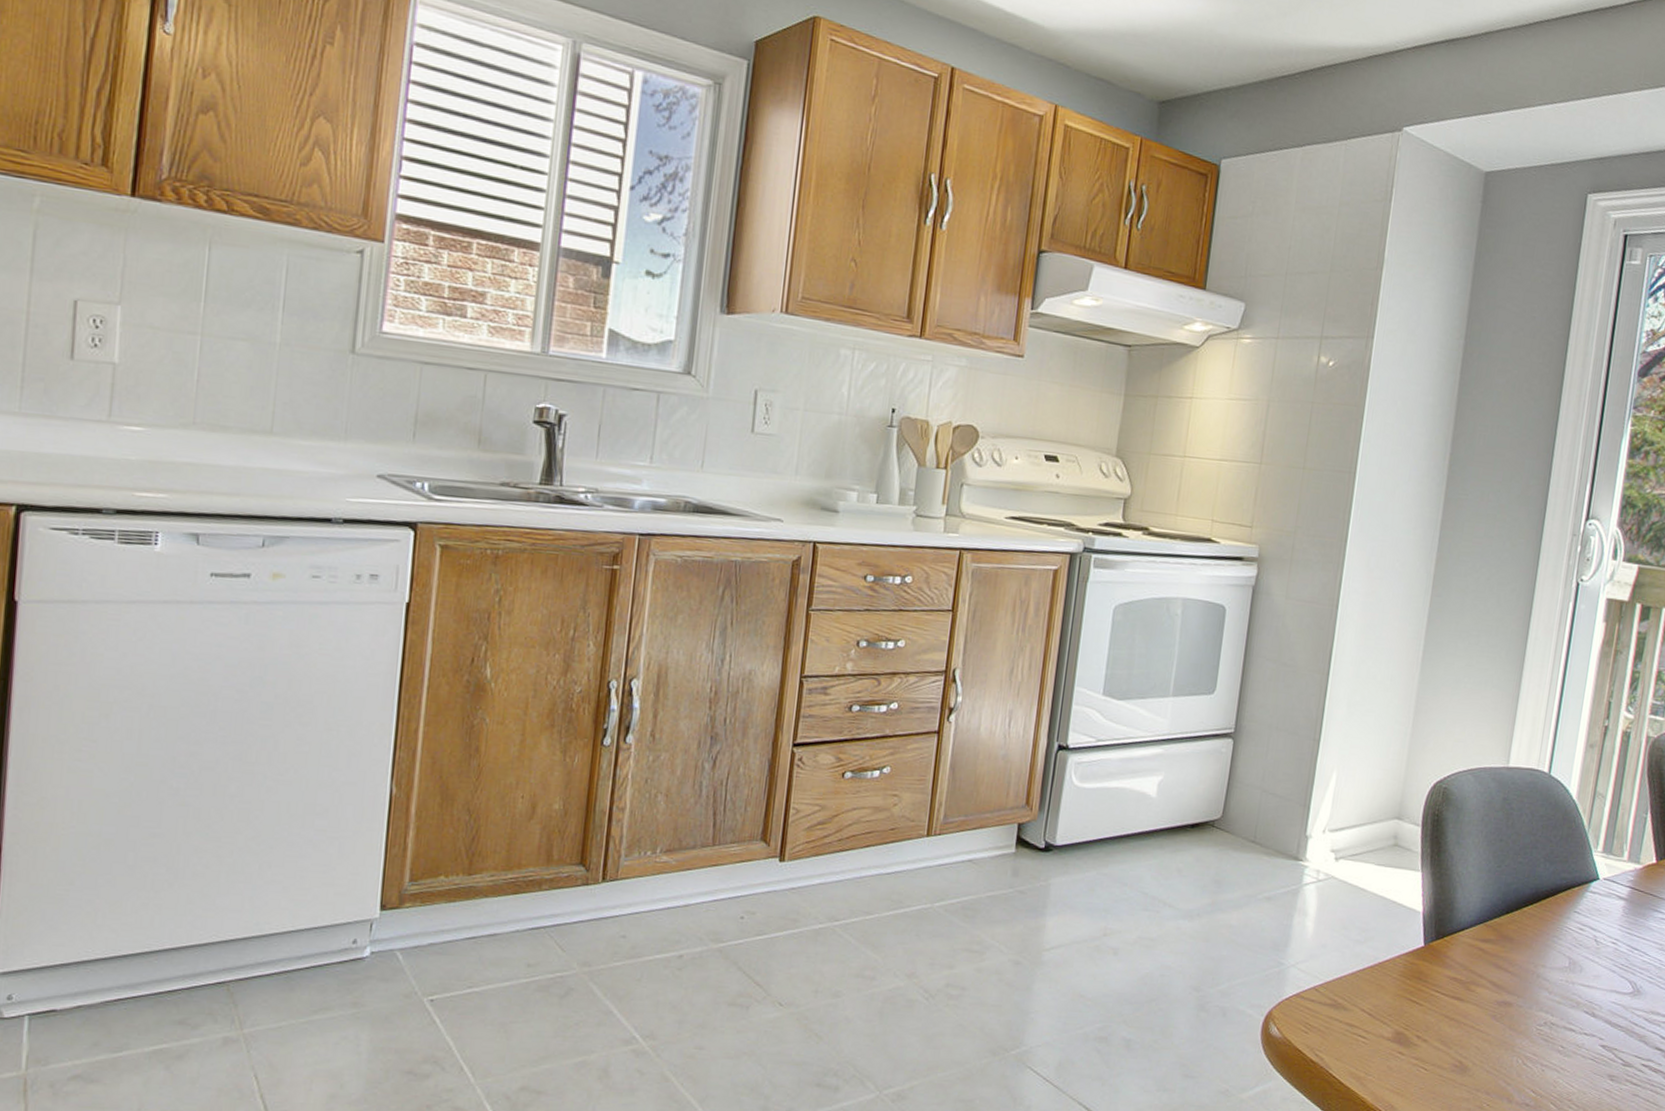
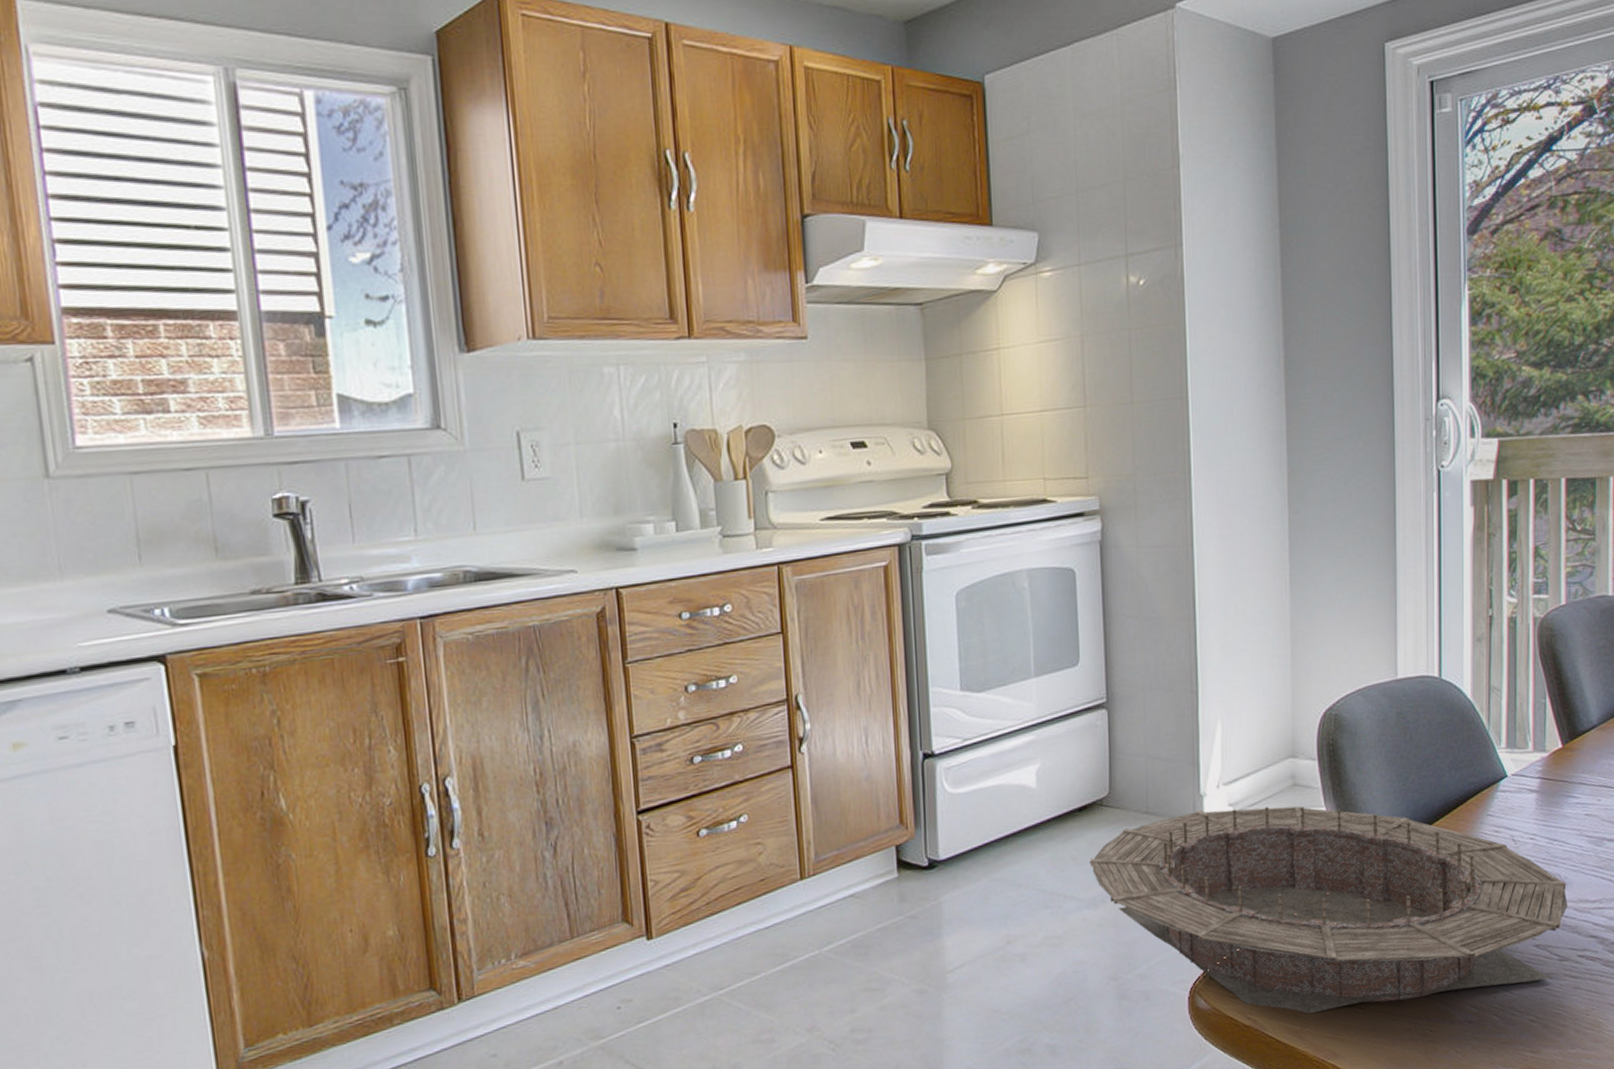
bowl: none [1192,850,1641,1081] -> present [1089,806,1568,1014]

